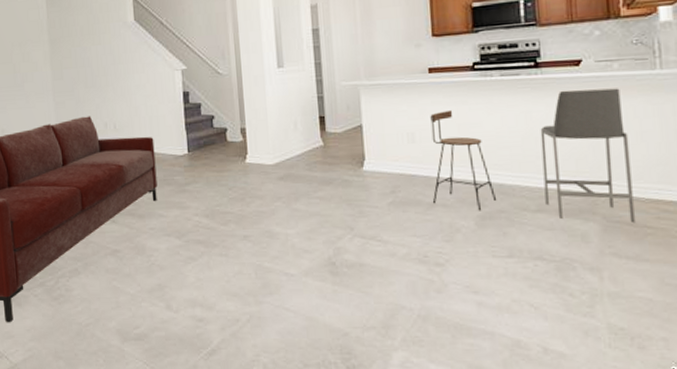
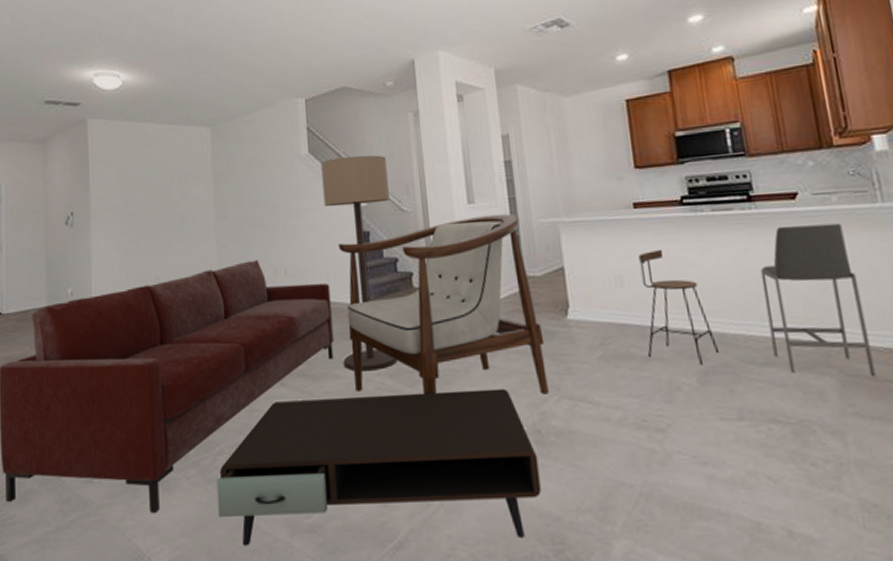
coffee table: none [59,228,334,350] -> present [216,388,542,546]
floor lamp: none [145,23,212,212] -> present [321,155,397,371]
armchair: none [160,77,343,233] -> present [337,213,549,395]

